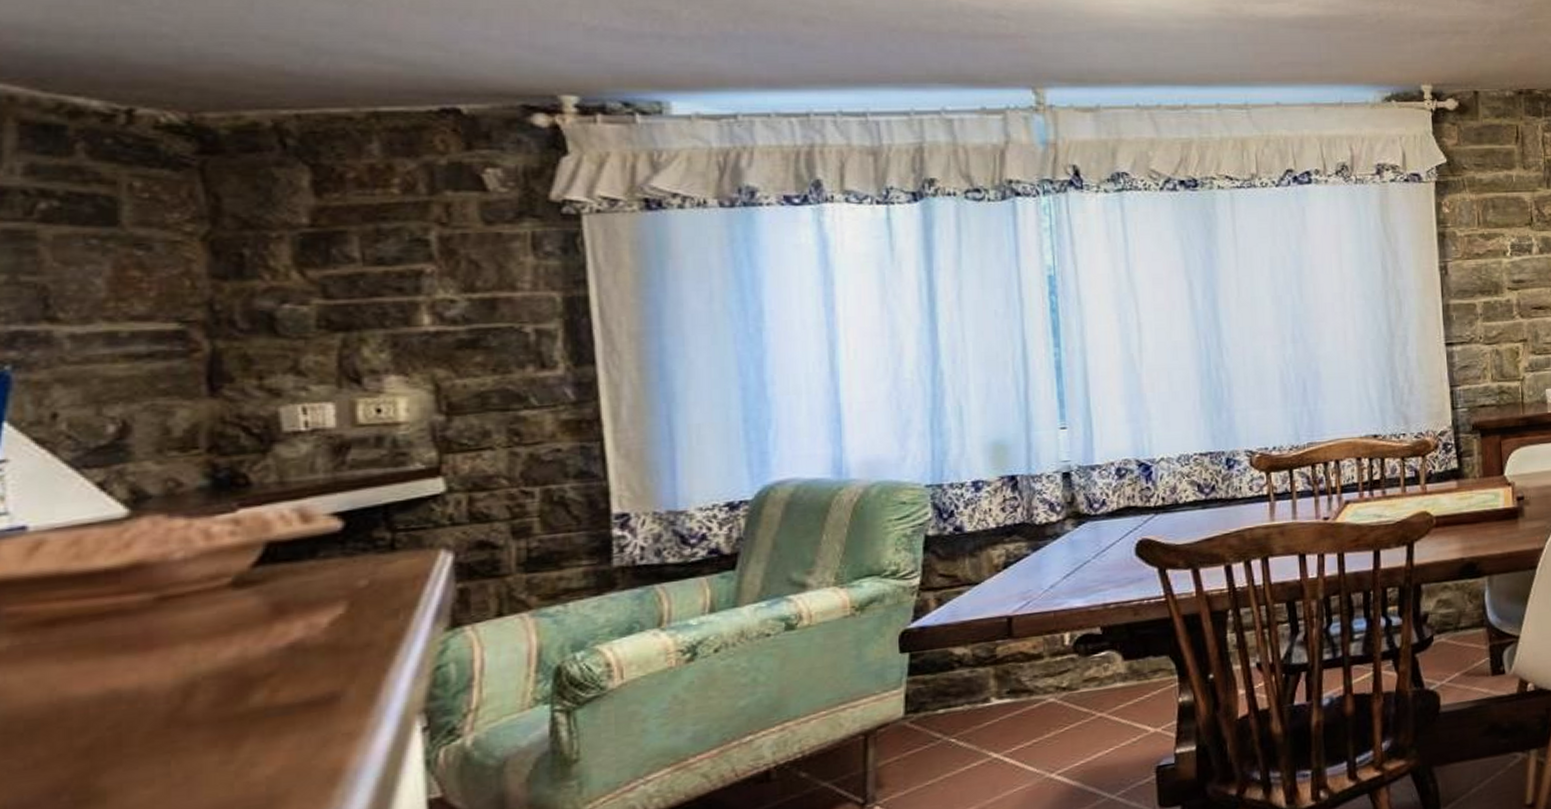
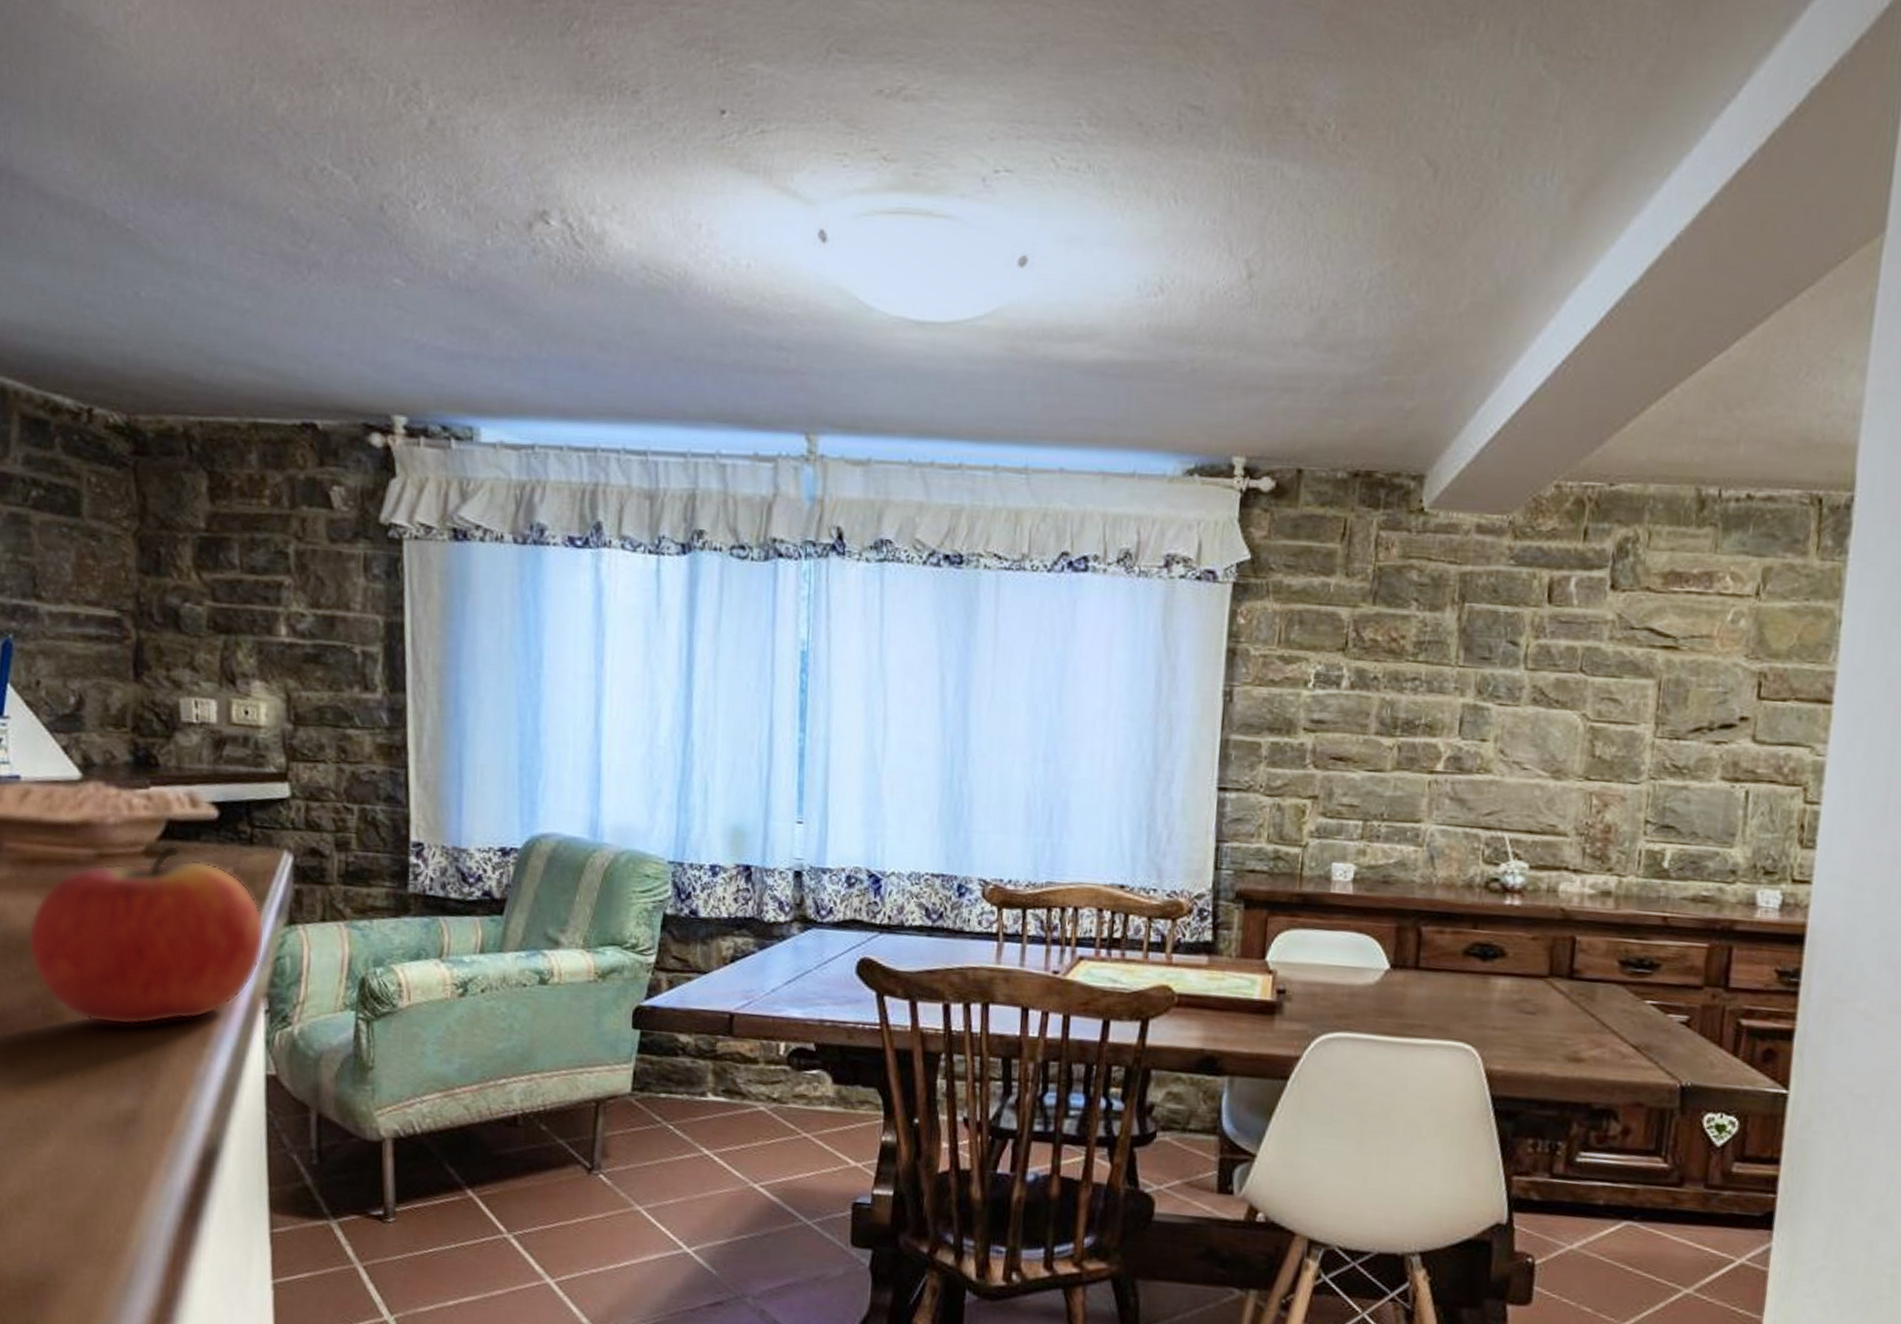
apple: none [44,568,420,795] -> present [28,844,266,1026]

